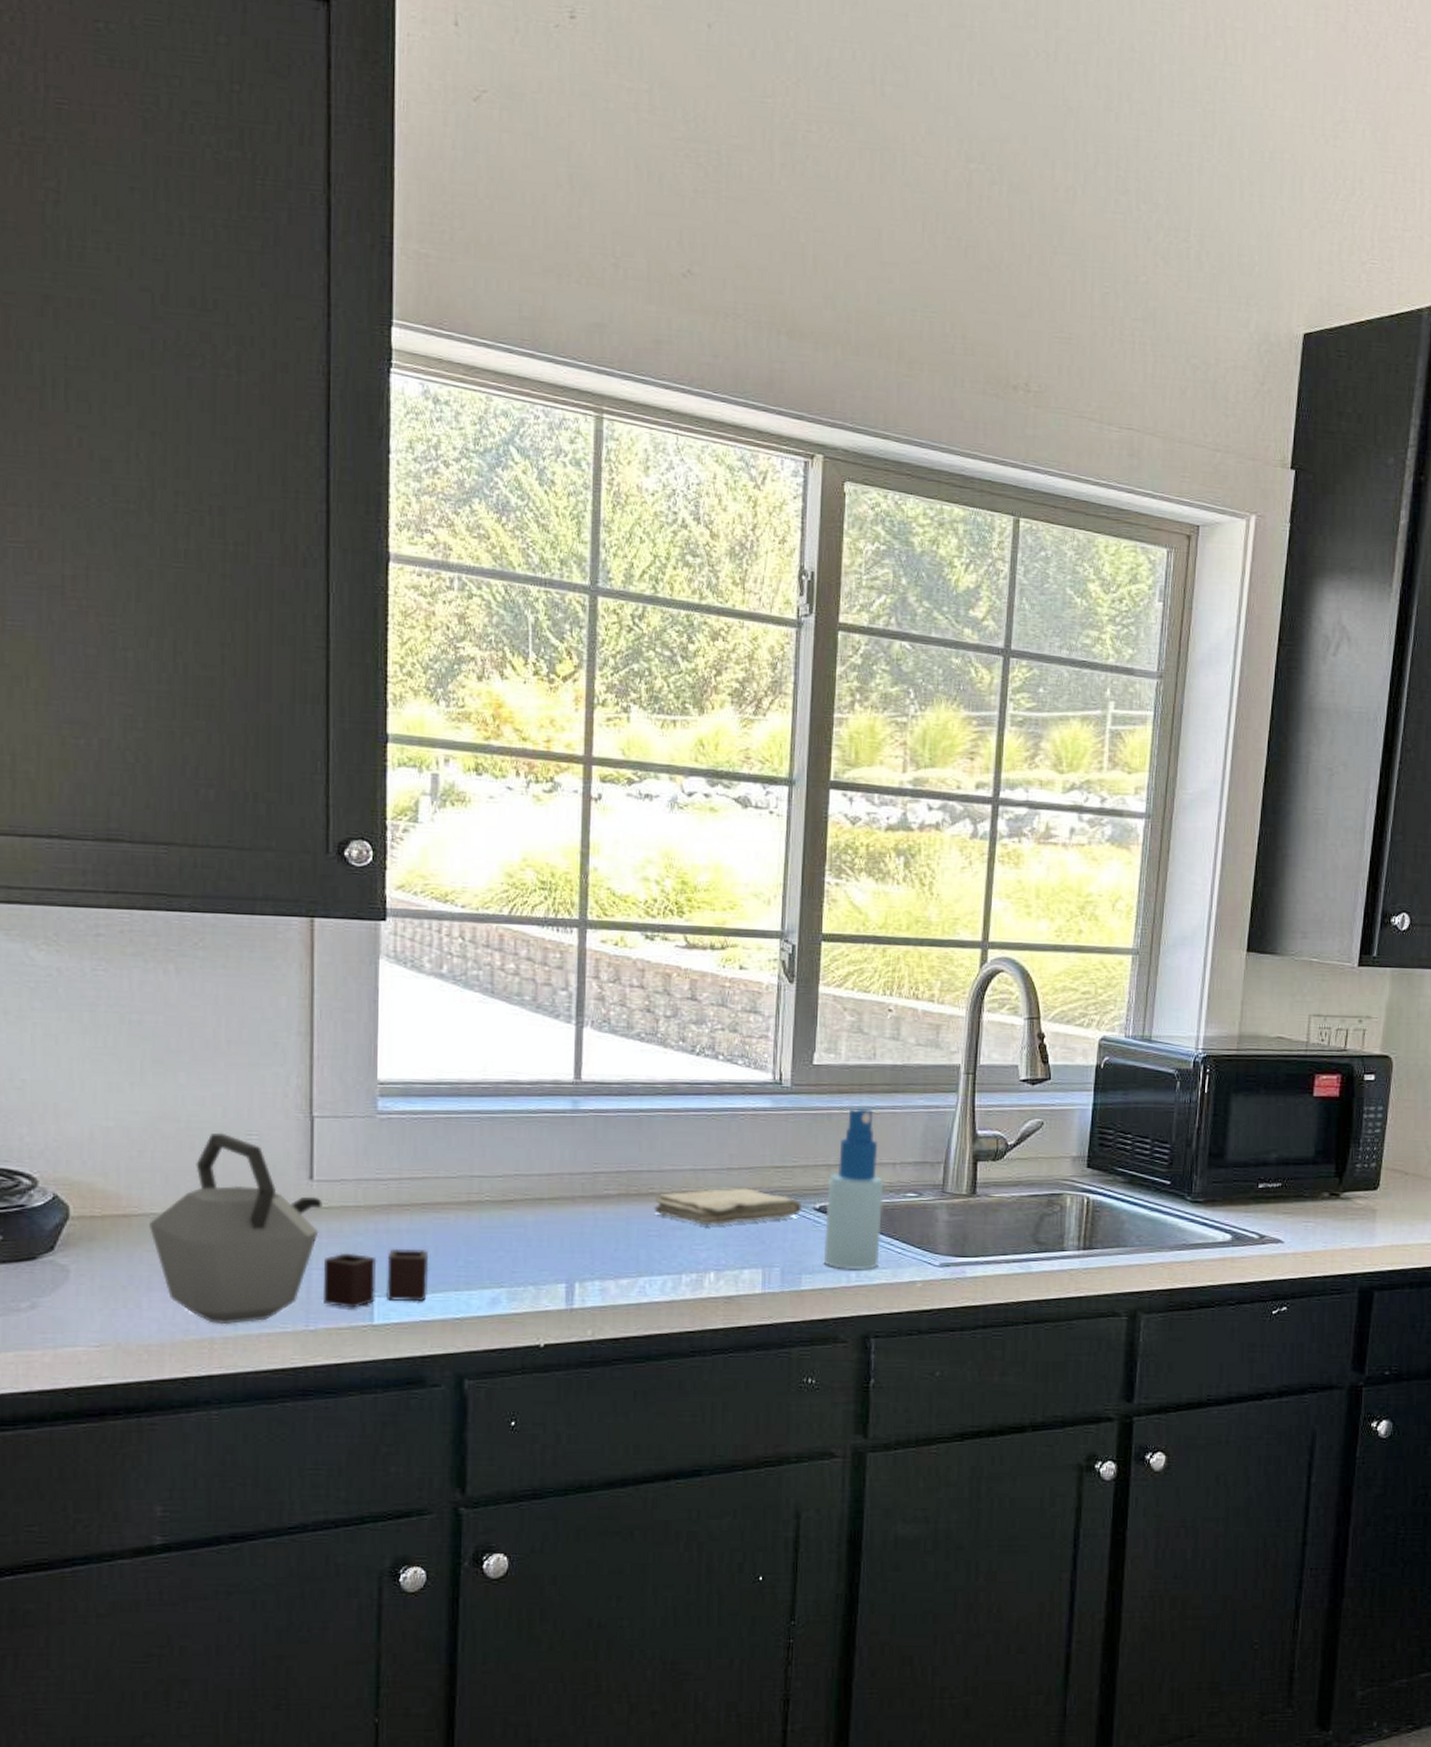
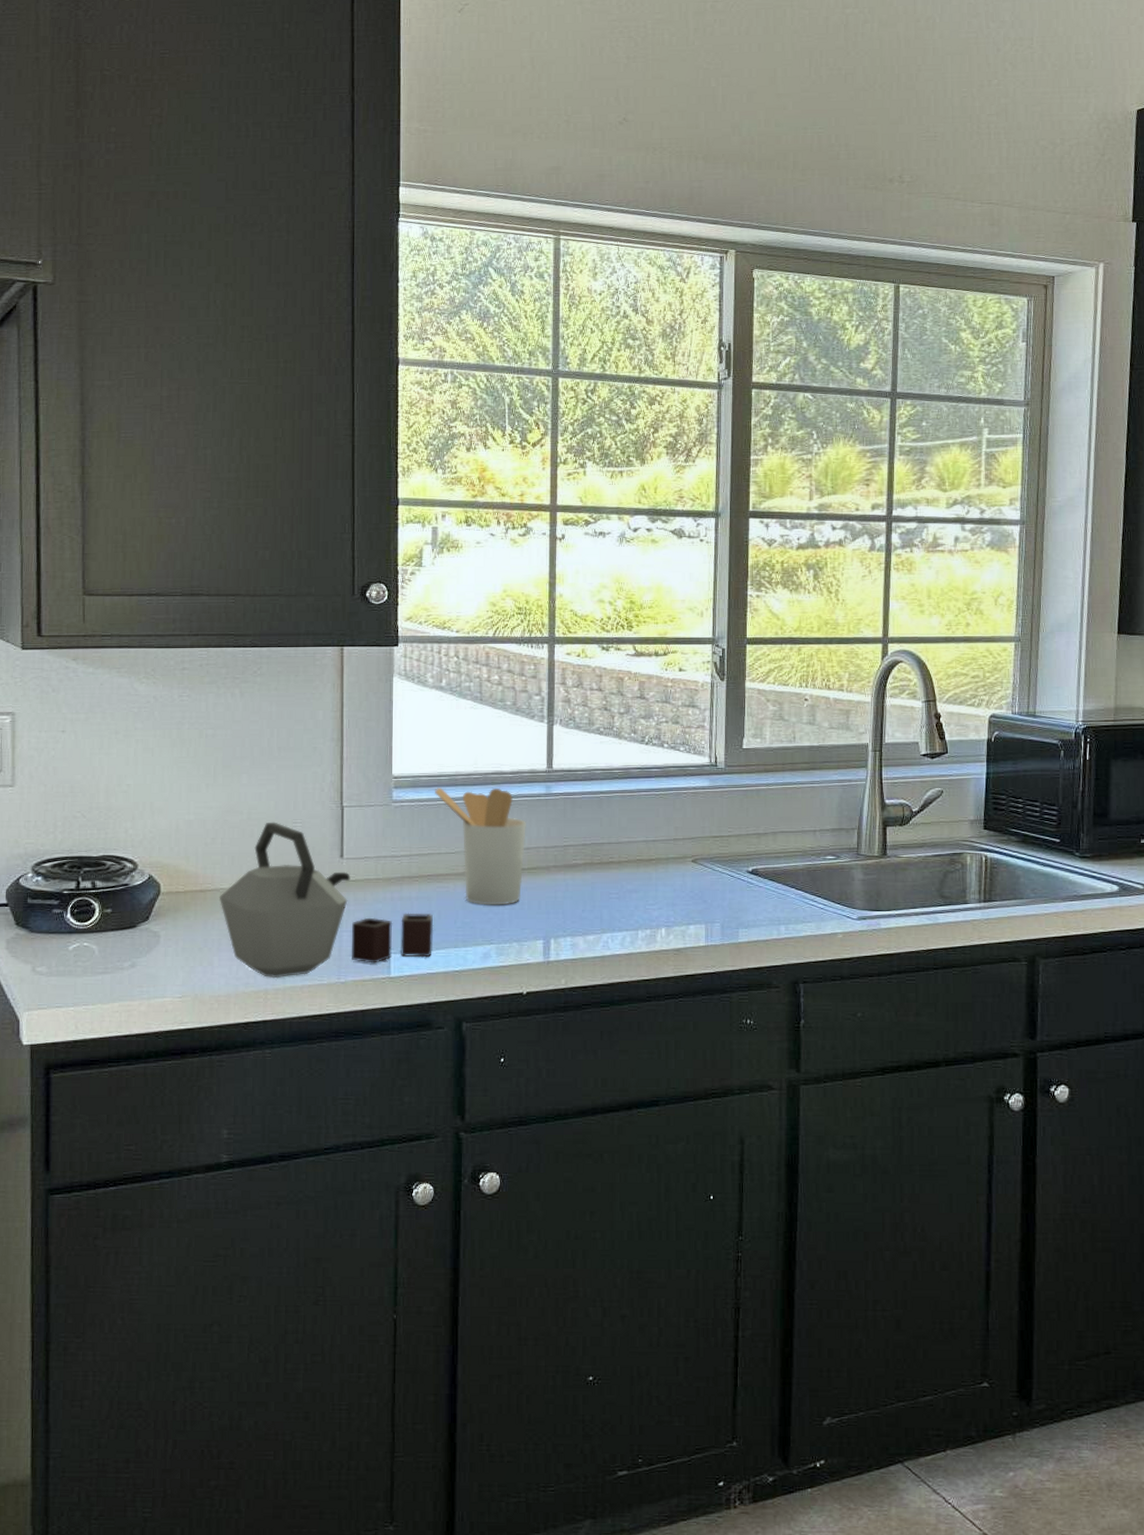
utensil holder: none [432,1098,547,1242] -> present [435,788,526,905]
washcloth: present [654,1188,803,1226] -> none [614,855,738,889]
spray bottle: present [823,1108,884,1271] -> none [756,785,806,924]

